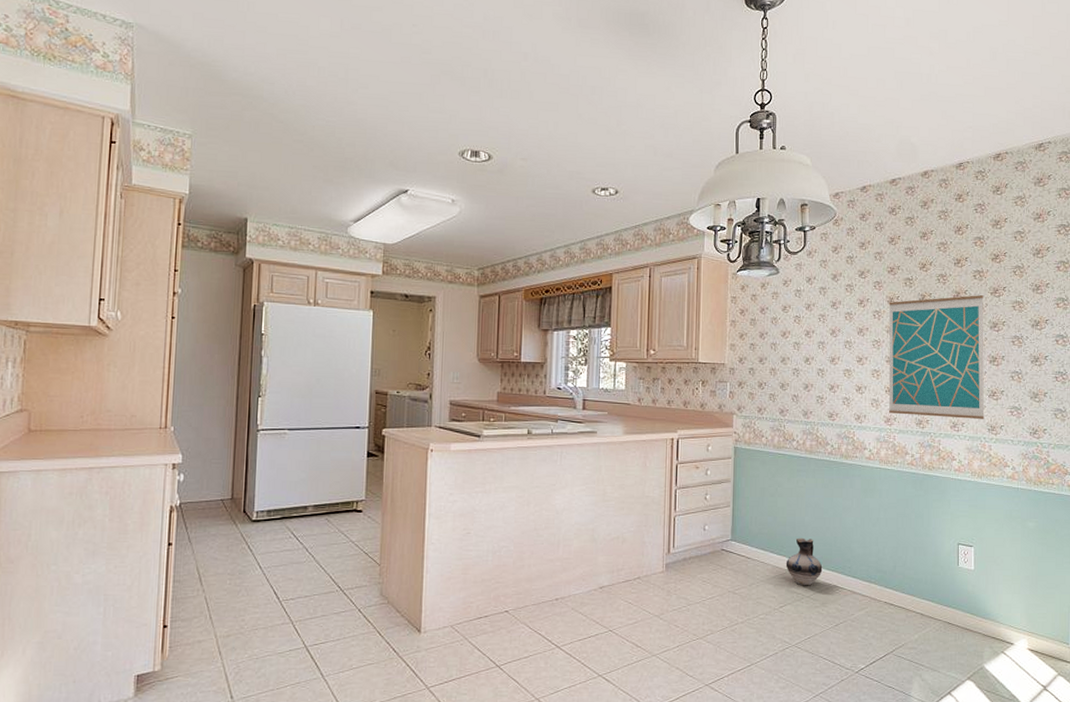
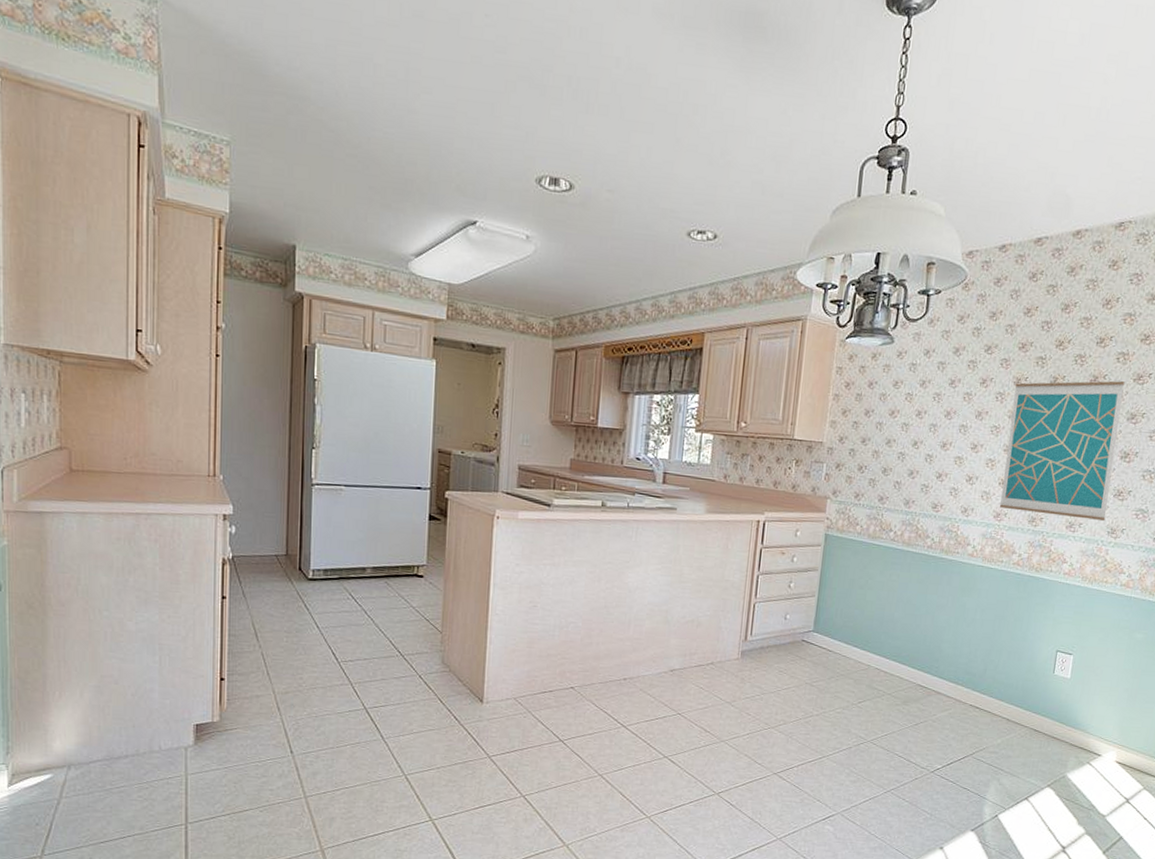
ceramic jug: present [785,537,823,586] -> none [868,633,908,683]

